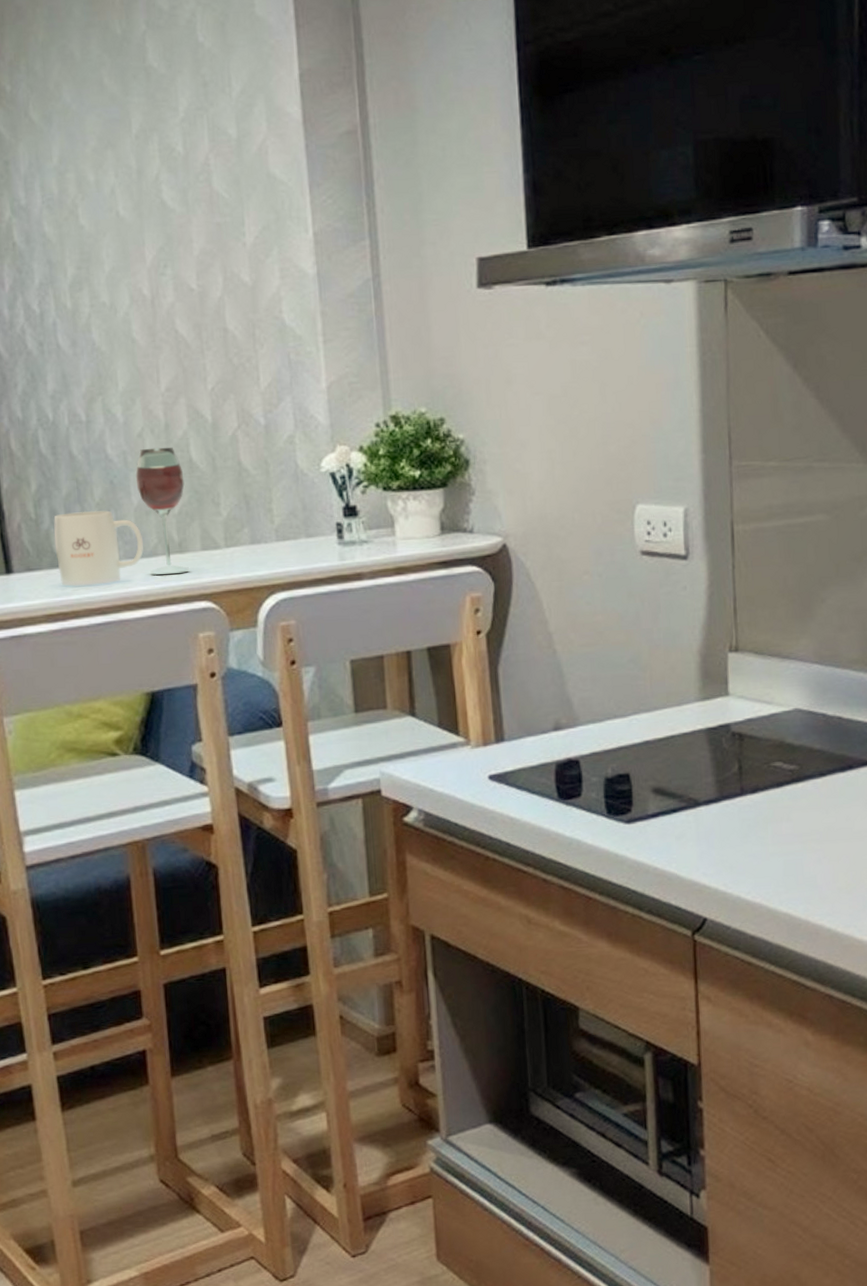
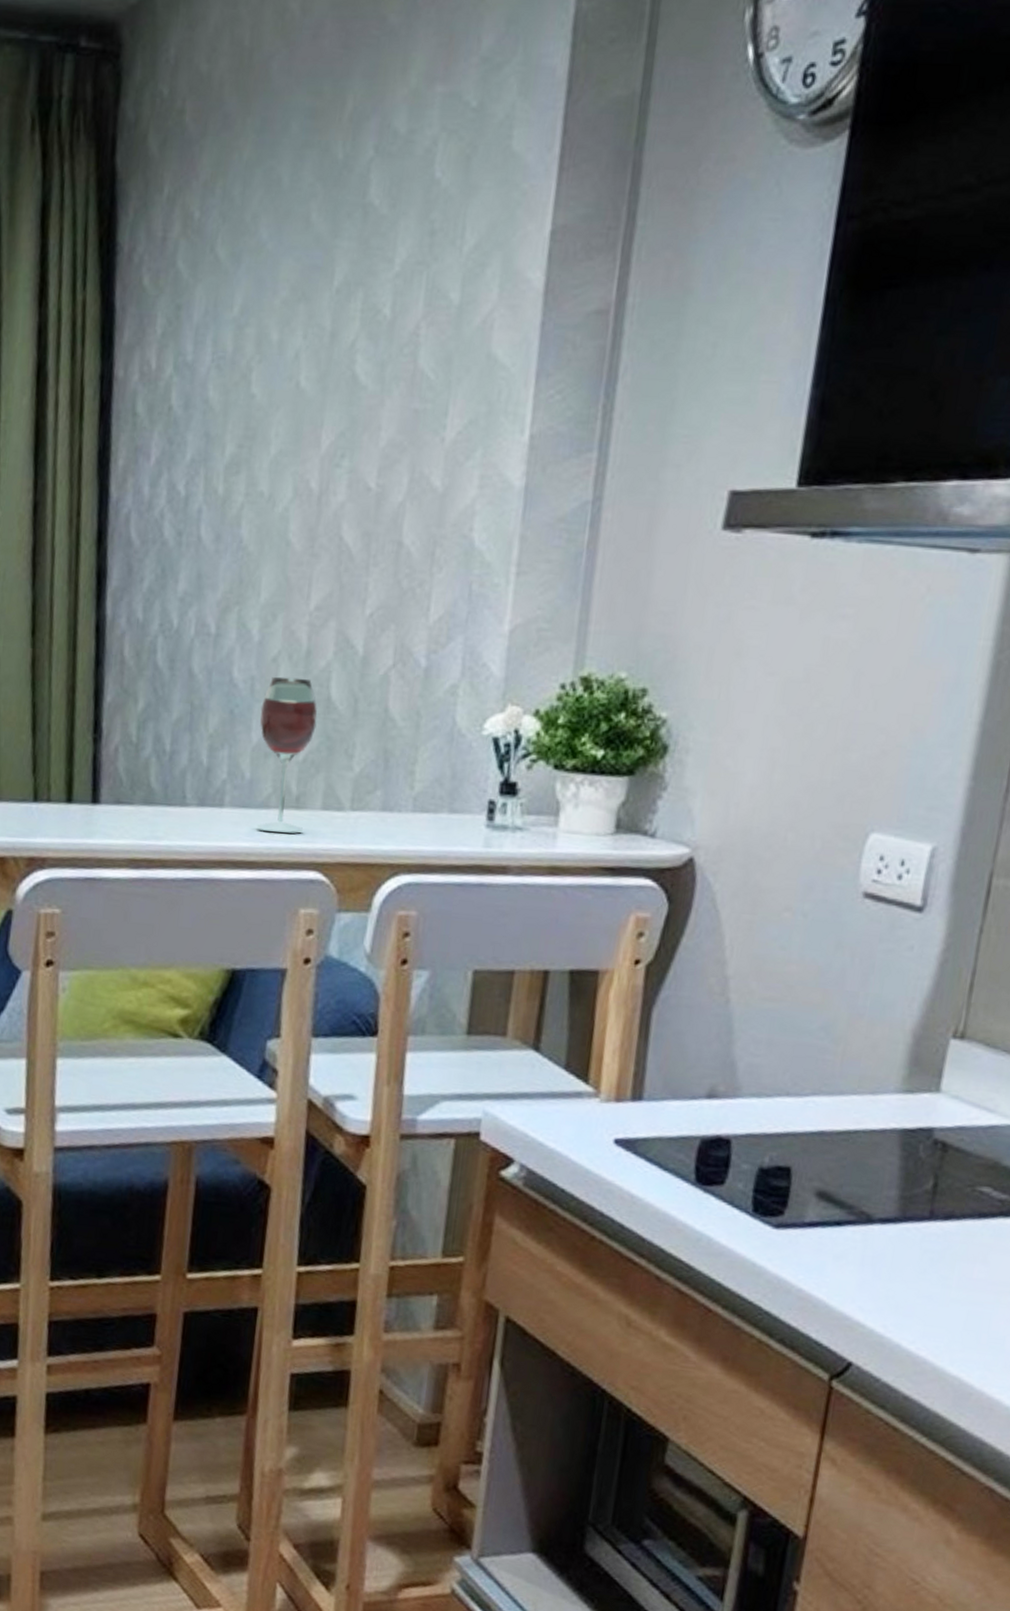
mug: present [54,510,144,587] -> none [152,741,256,833]

